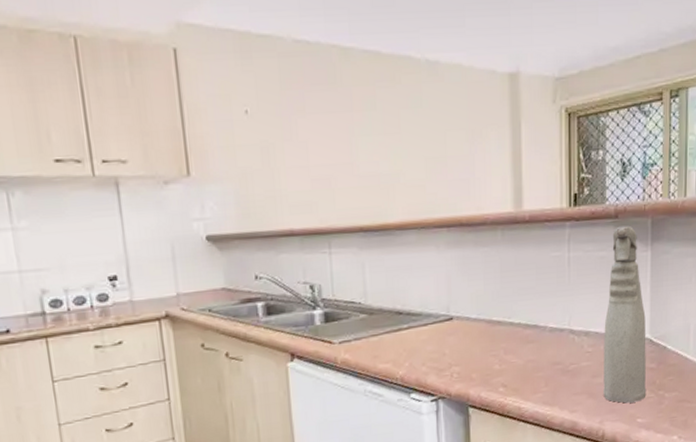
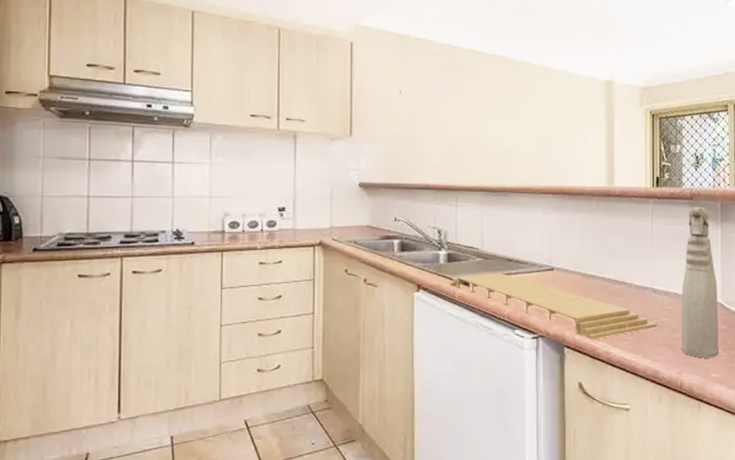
cutting board: none [329,329,575,396] -> present [450,272,657,340]

